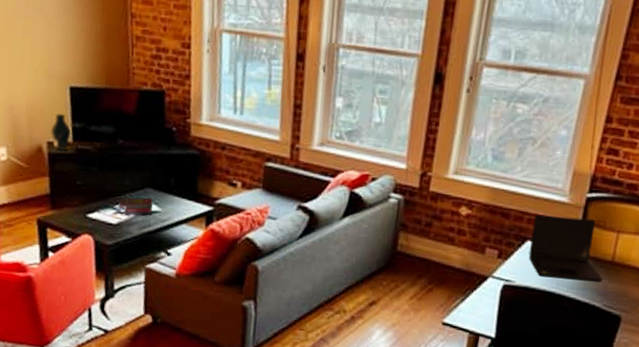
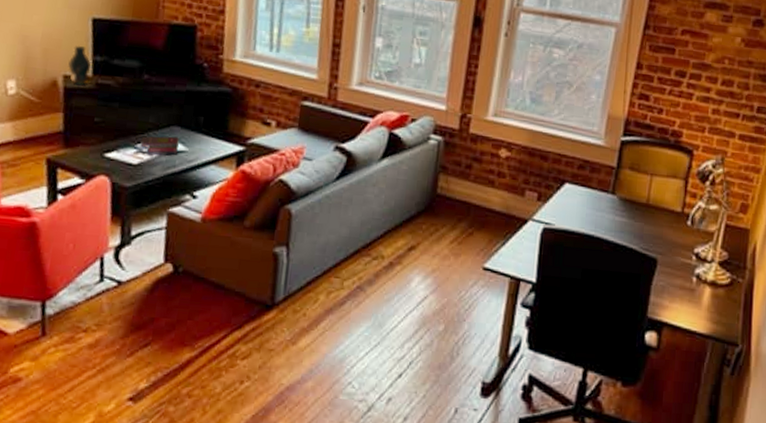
laptop: present [528,214,602,282] -> none [567,157,638,225]

